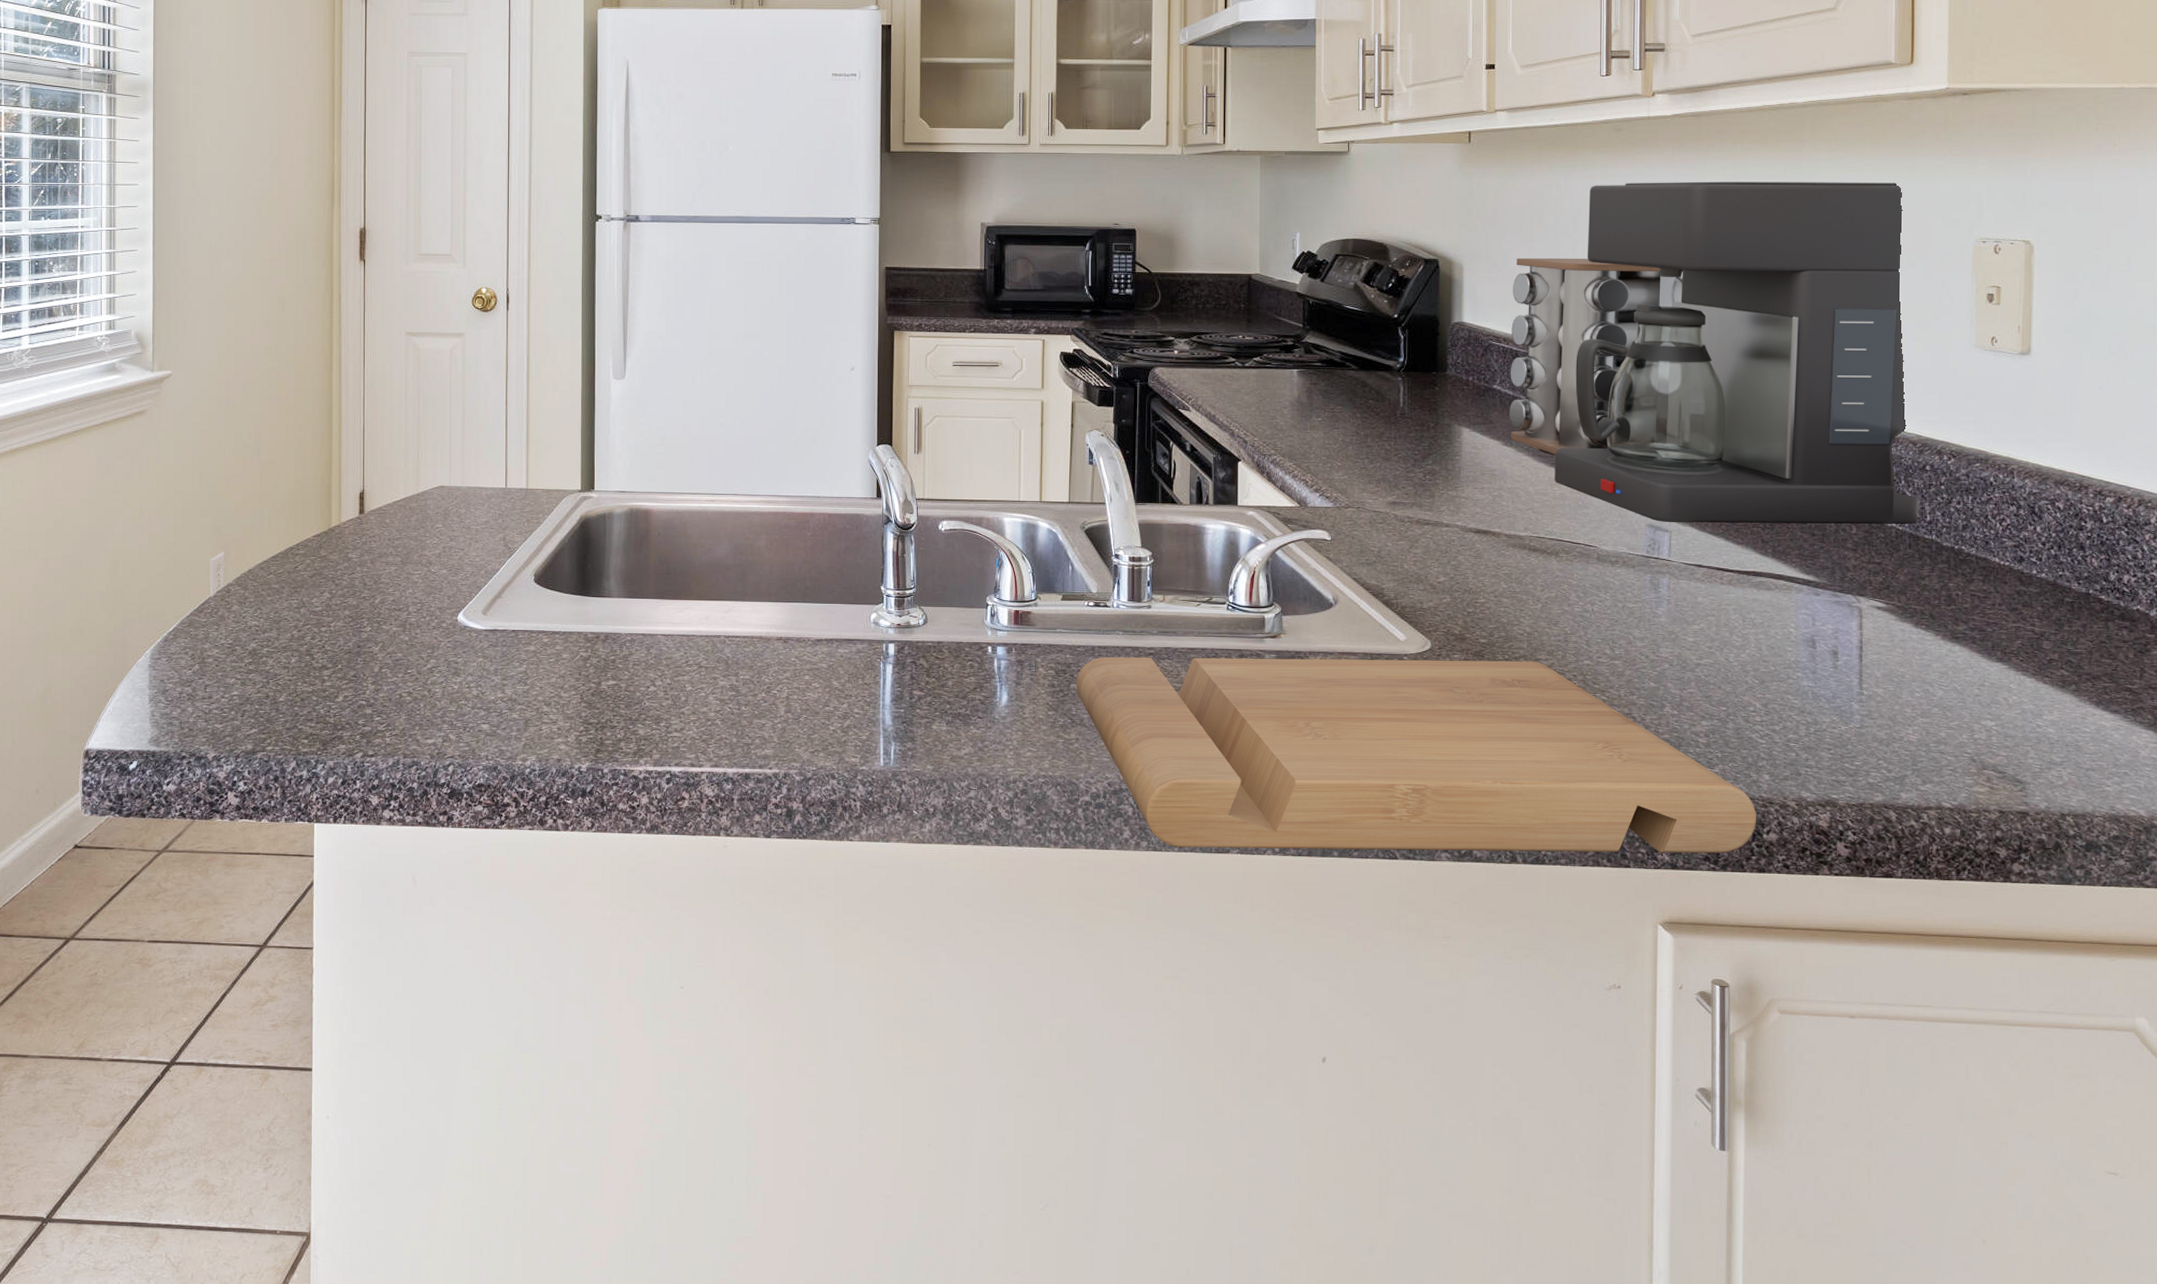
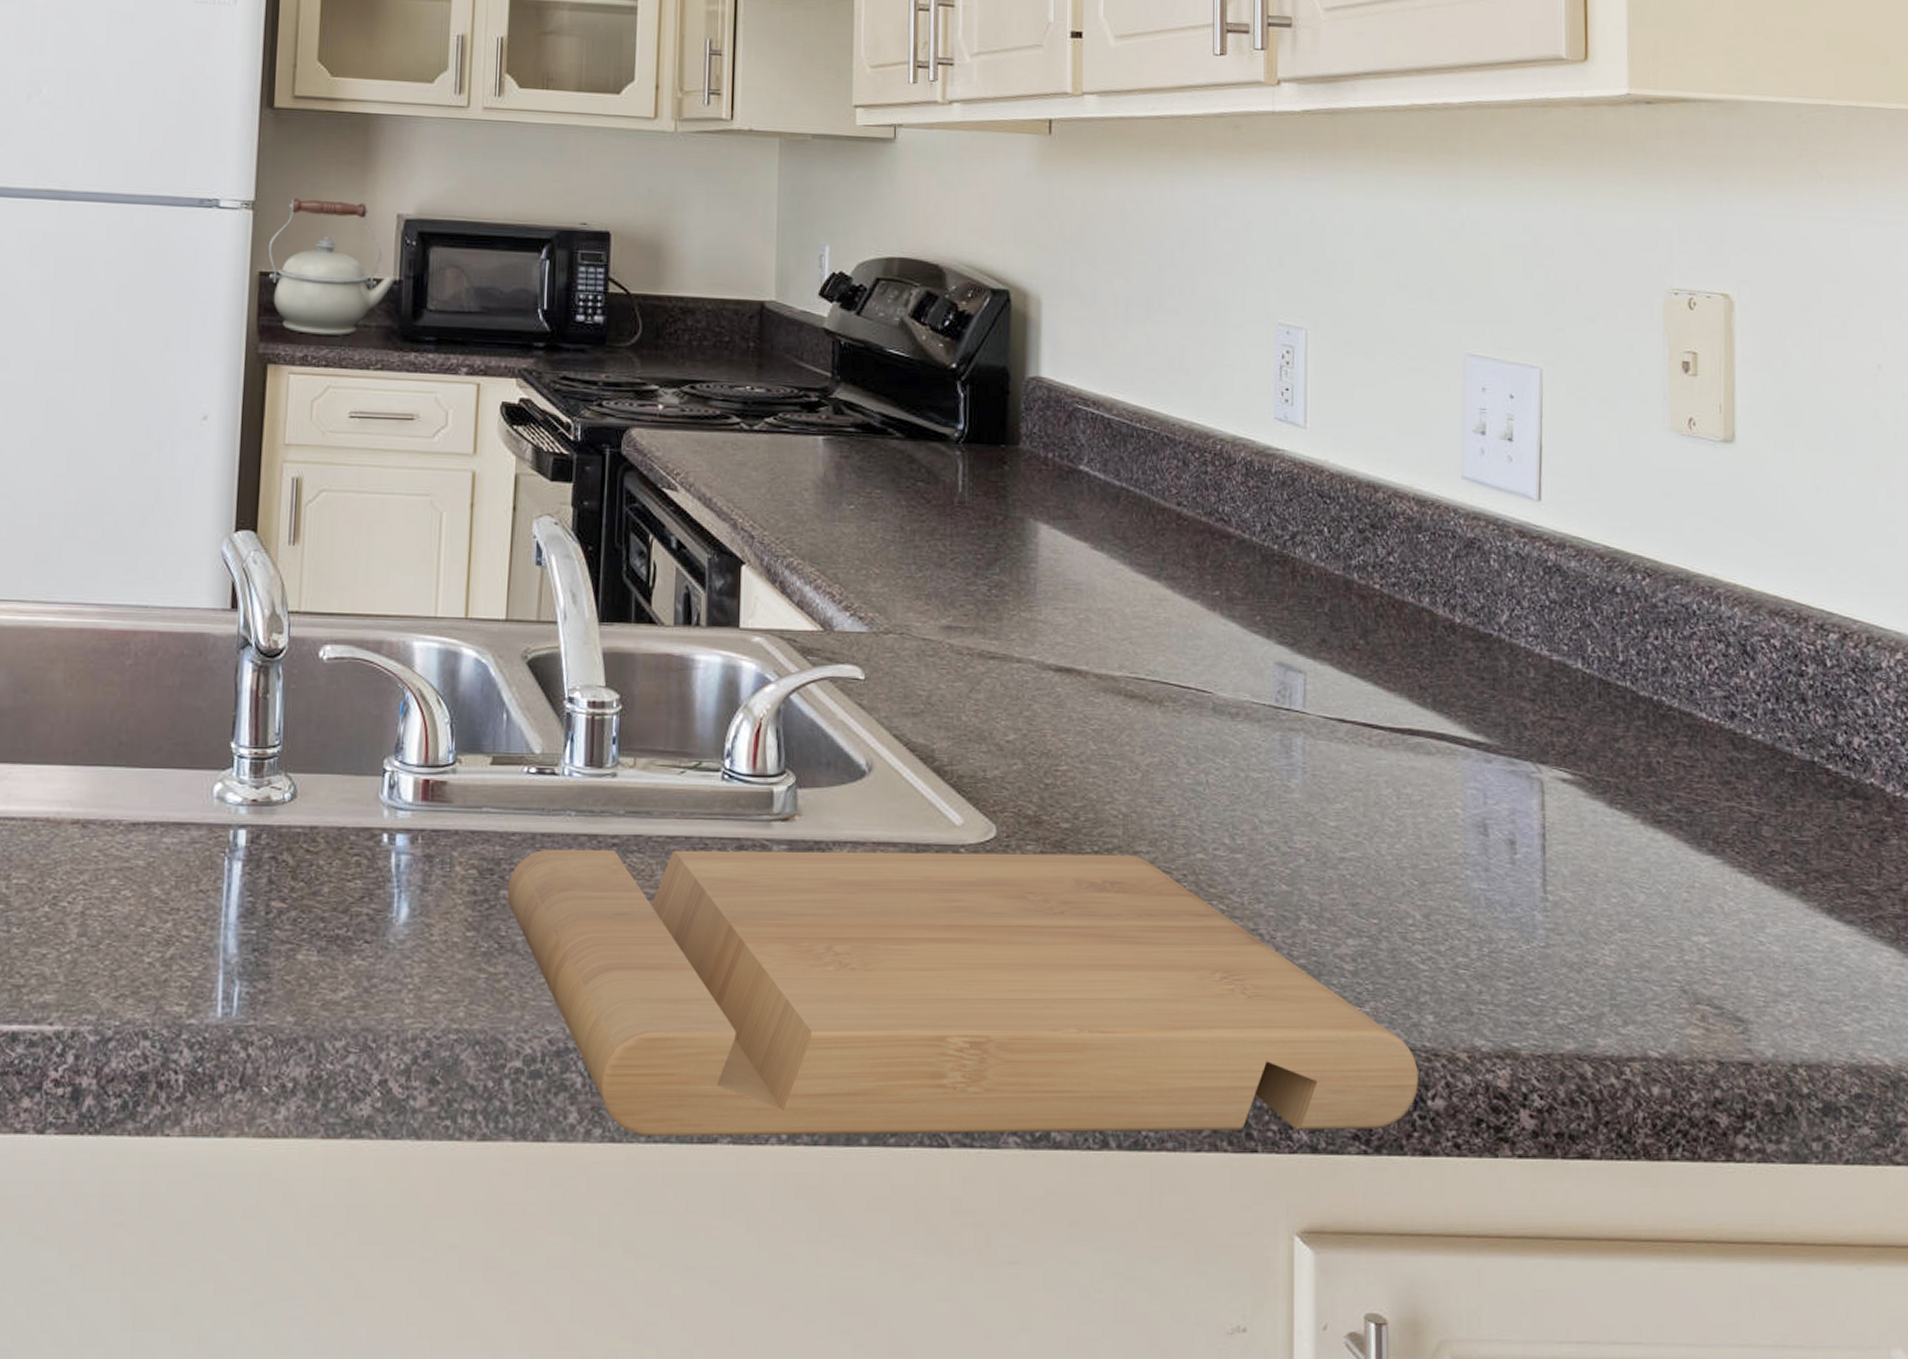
kettle: none [891,215,982,310] -> present [268,198,396,336]
spice rack: present [1508,257,1683,456] -> none [1098,291,1317,565]
coffee maker: present [1554,181,1920,524] -> none [1158,197,1610,666]

